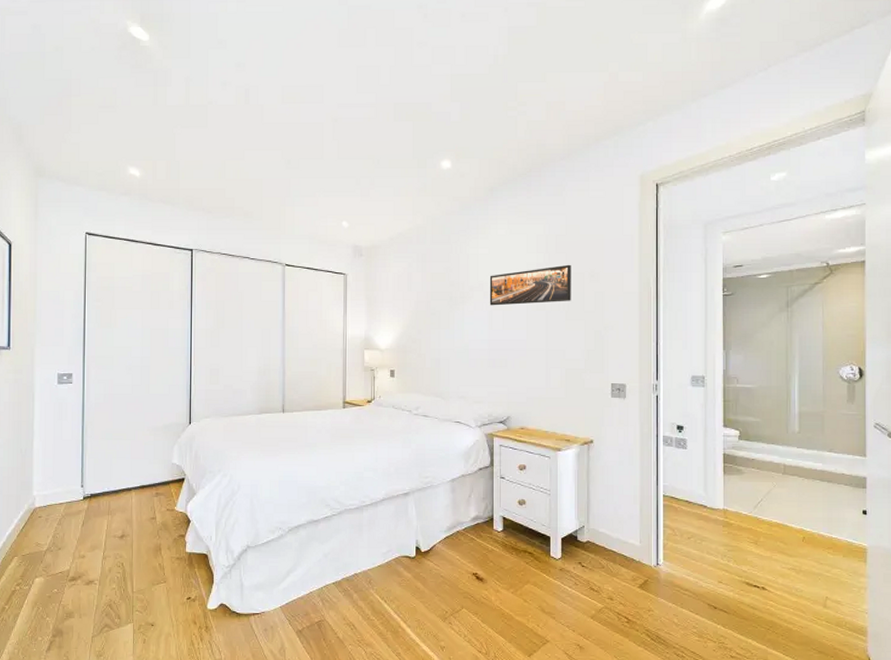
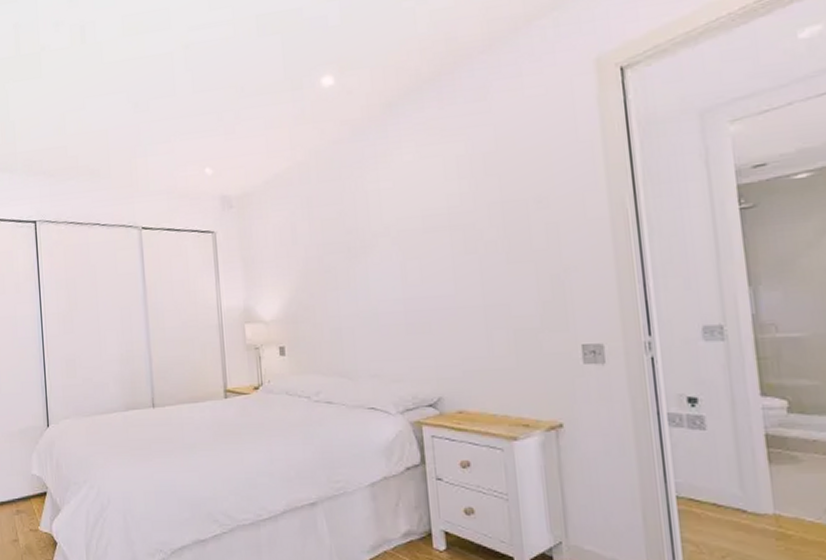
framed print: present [489,264,571,306] -> none [397,189,513,254]

